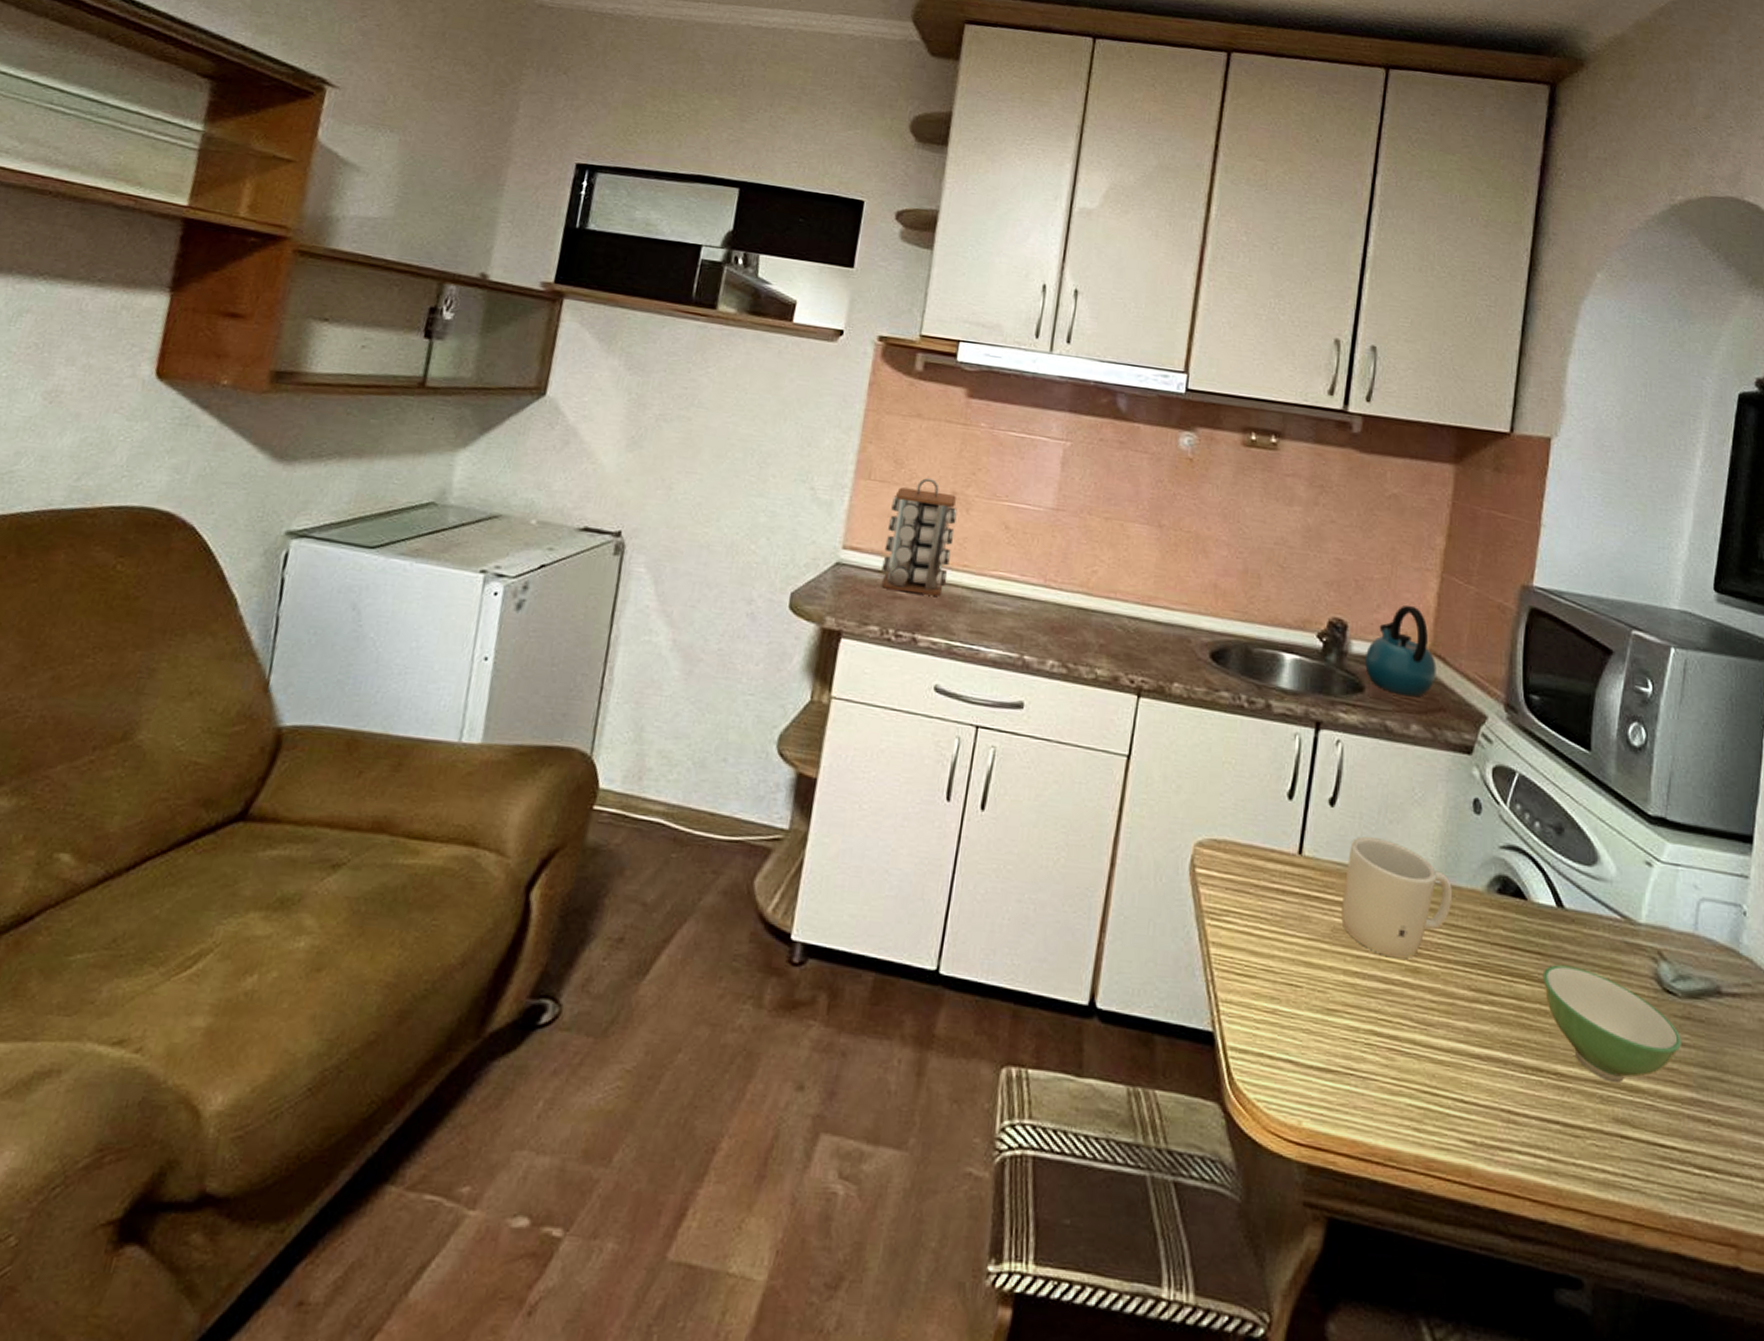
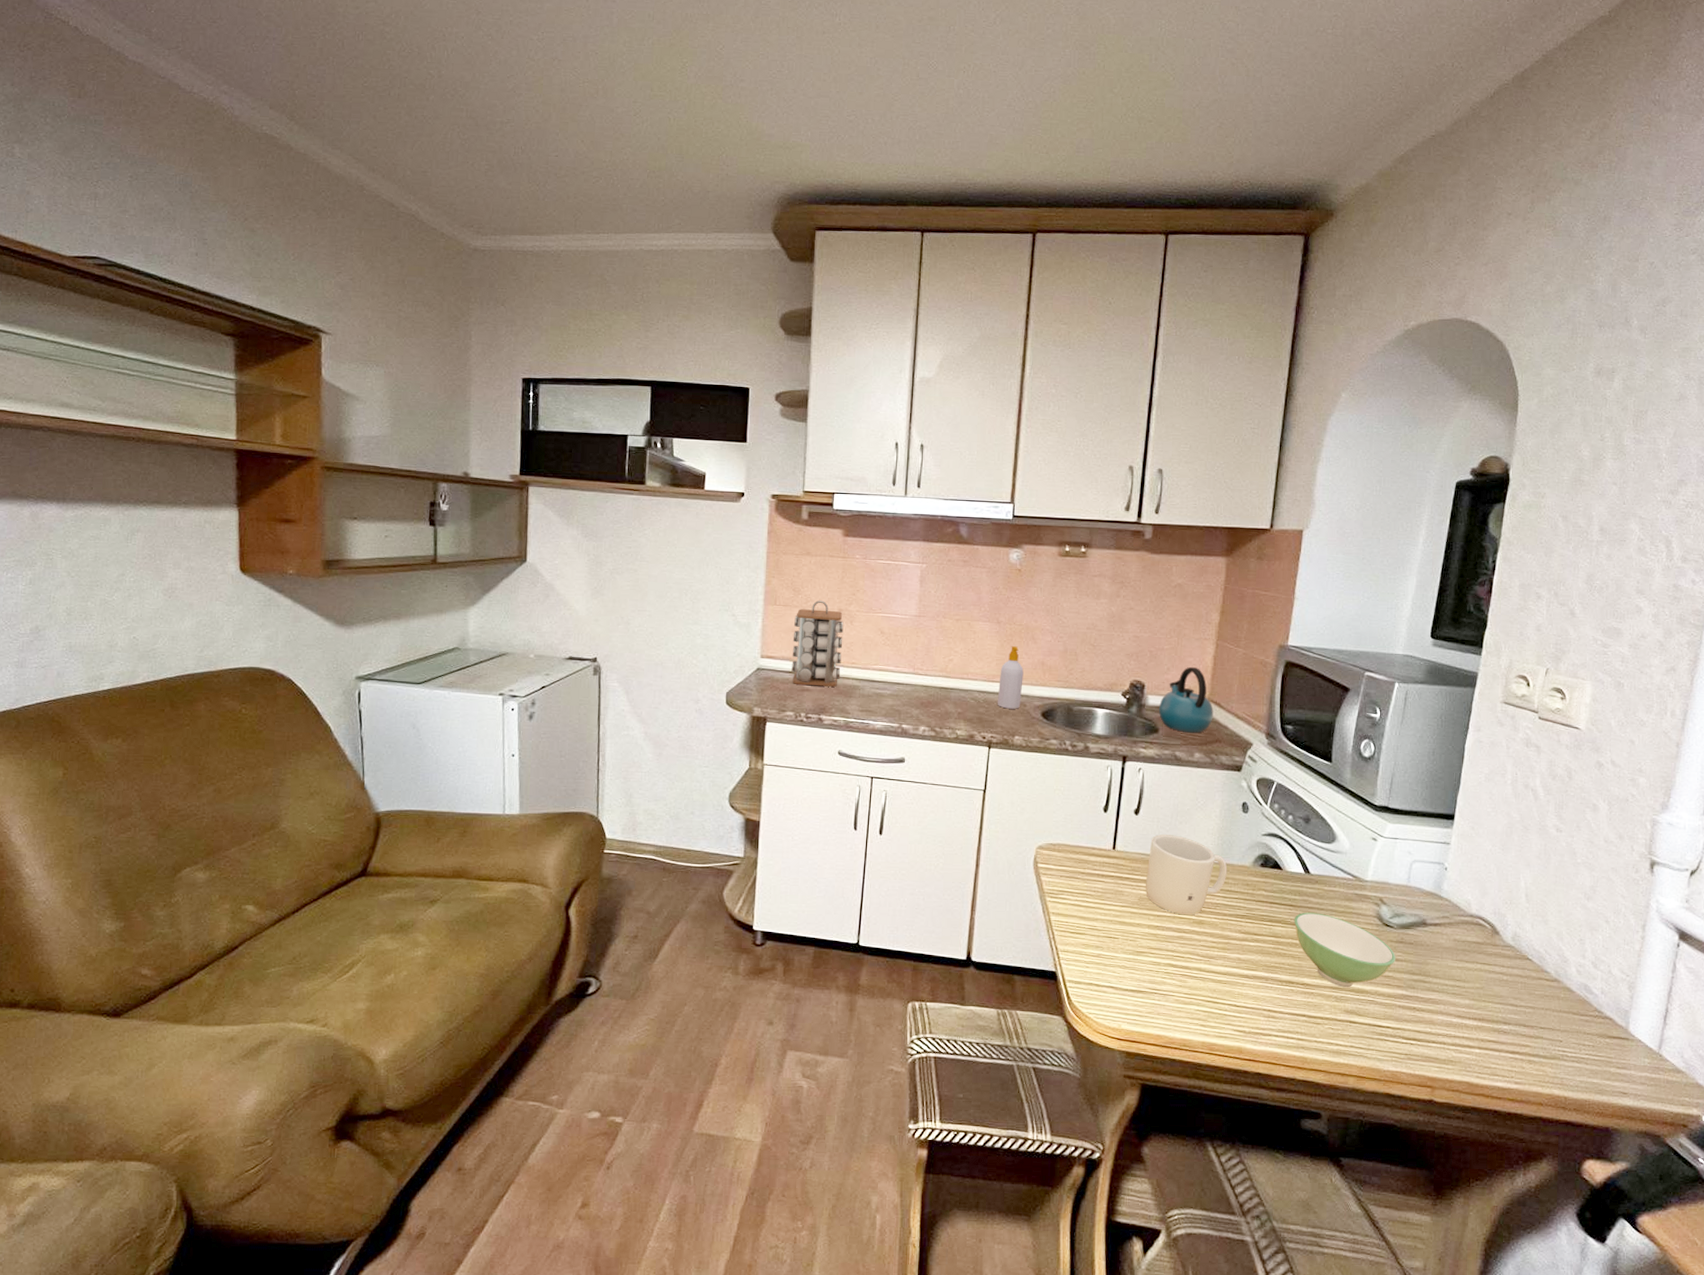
soap bottle: none [1152,559,1190,646] -> present [997,646,1024,709]

